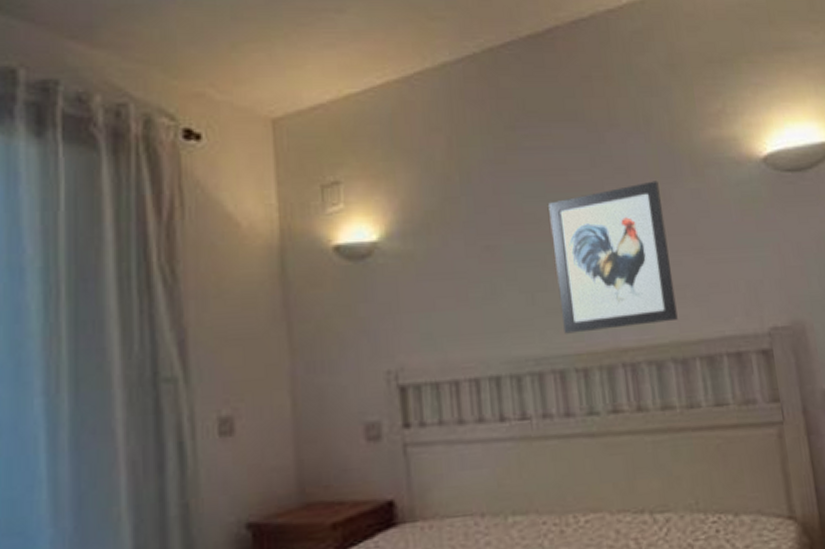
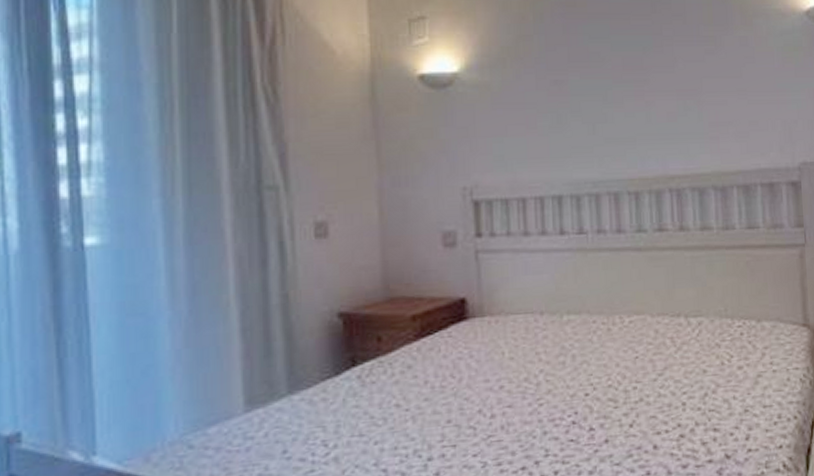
wall art: present [548,181,678,334] -> none [612,28,720,161]

